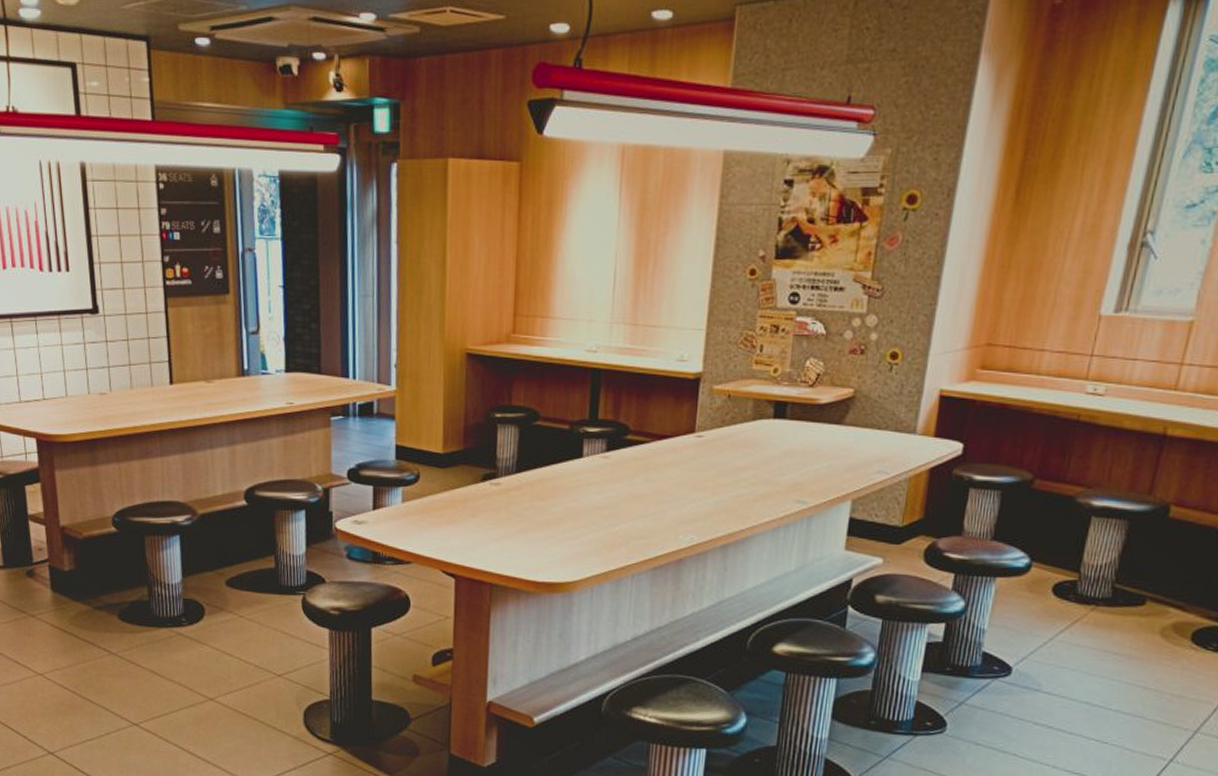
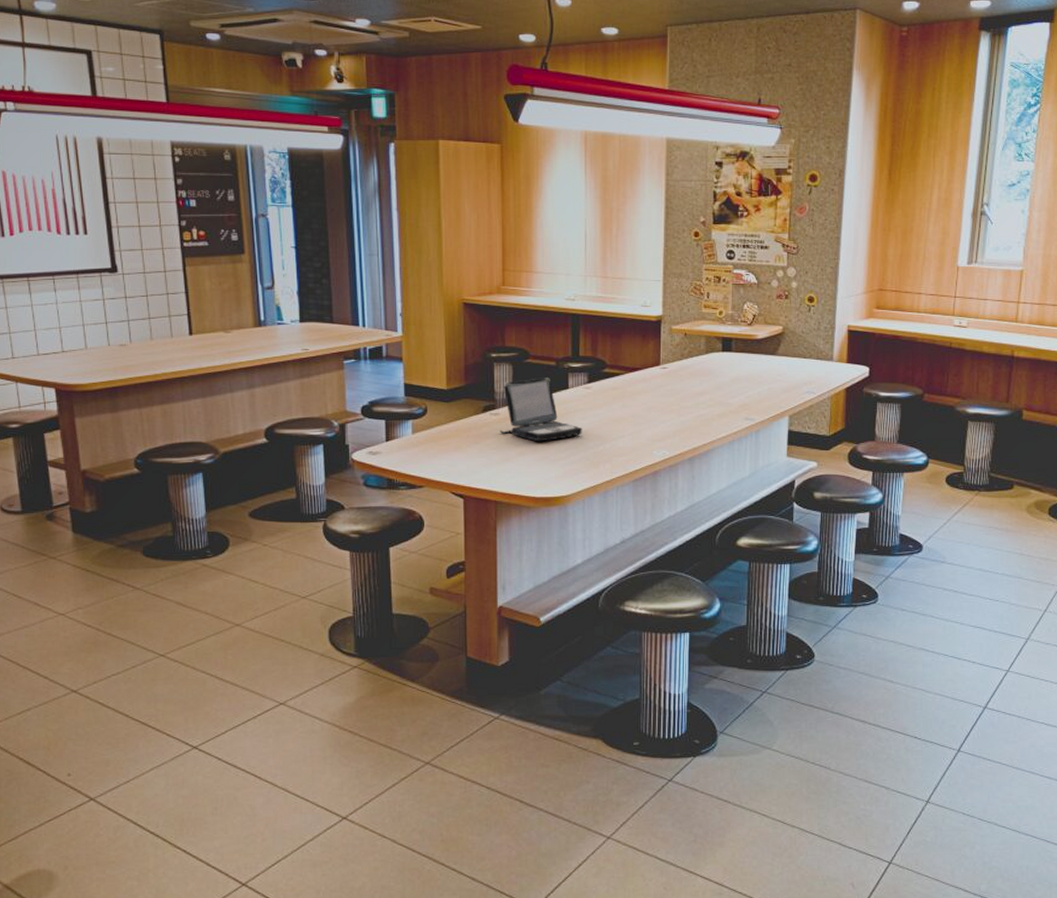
laptop: none [500,443,596,518] -> present [499,378,582,442]

